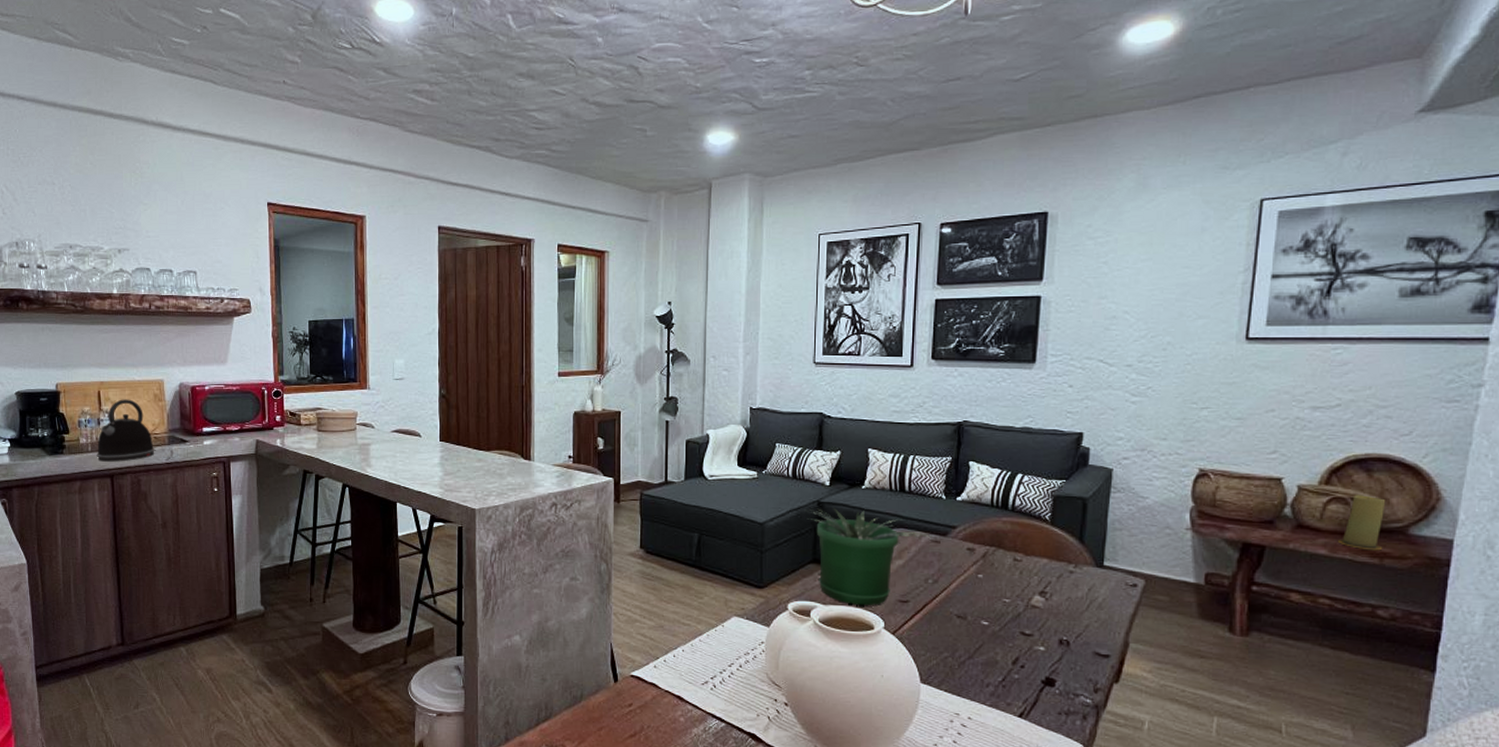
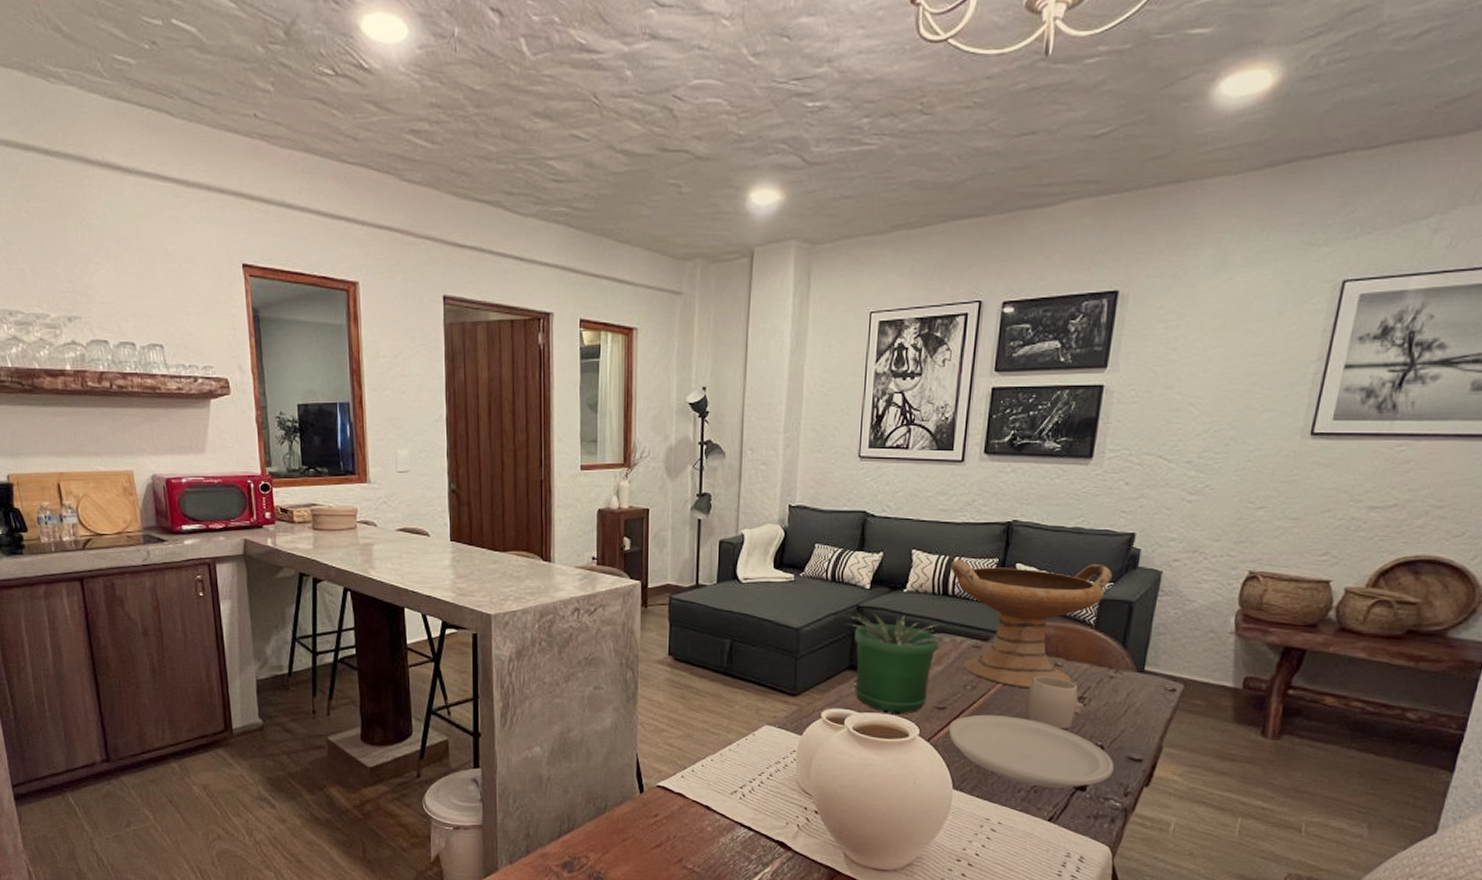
kettle: present [96,399,155,462] -> none [61,493,129,564]
decorative bowl: none [905,458,1064,583] -> present [949,560,1113,689]
plate: none [913,608,1081,683] -> present [948,714,1114,788]
mug: none [989,570,1040,624] -> present [1027,676,1079,729]
candle: present [1337,495,1385,551] -> none [1377,598,1428,654]

